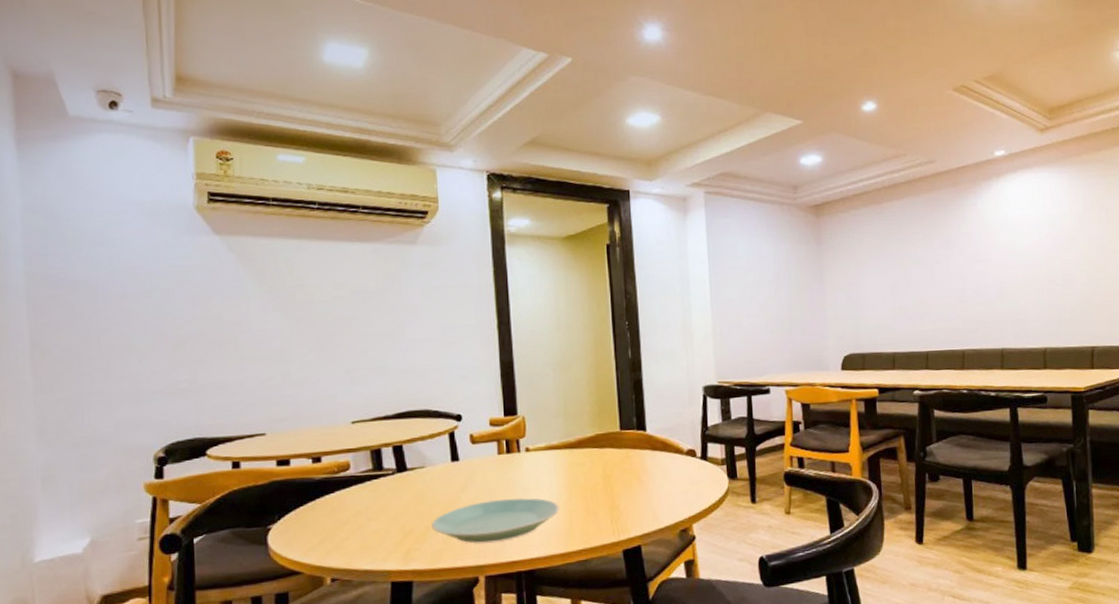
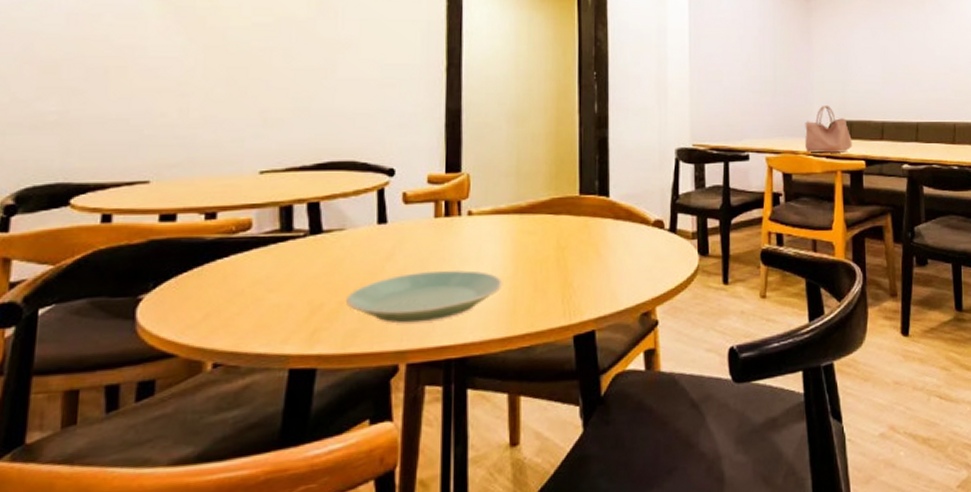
handbag: none [820,339,865,384] -> present [804,105,852,153]

